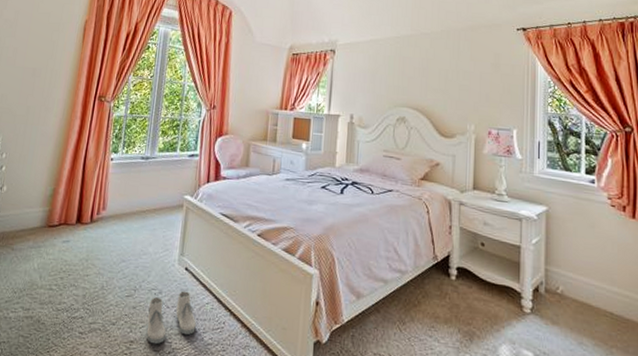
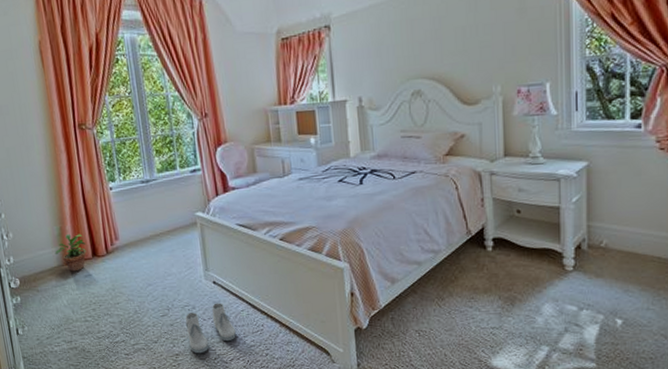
potted plant: none [41,197,73,236] -> present [54,234,87,272]

